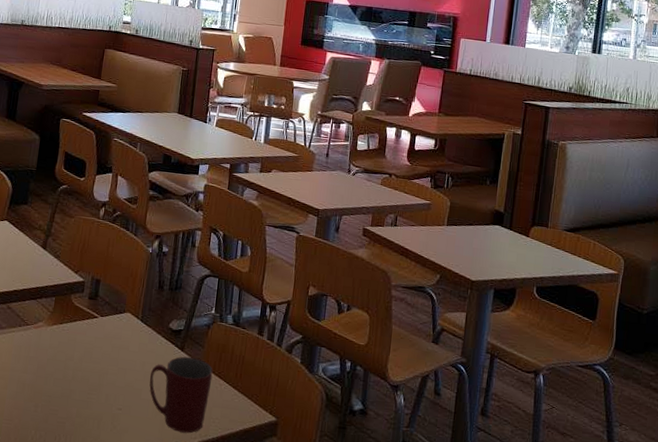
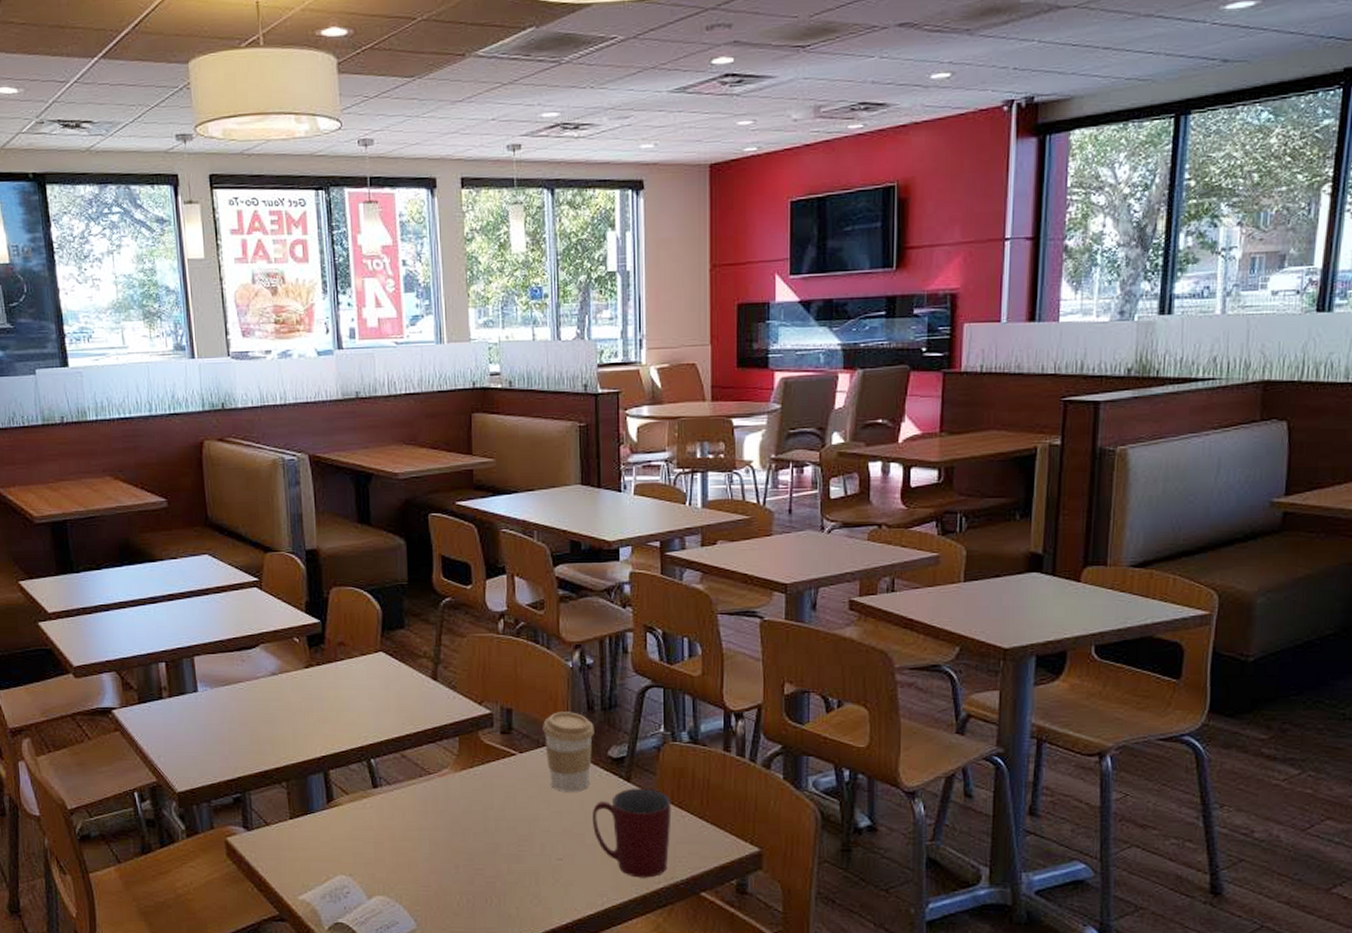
coffee cup: none [121,287,162,354] -> present [543,712,594,792]

